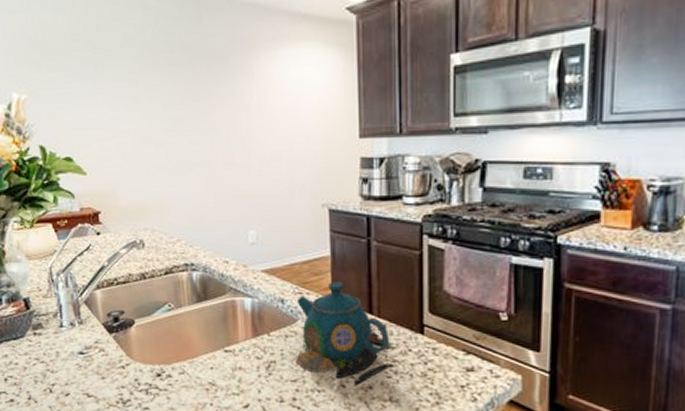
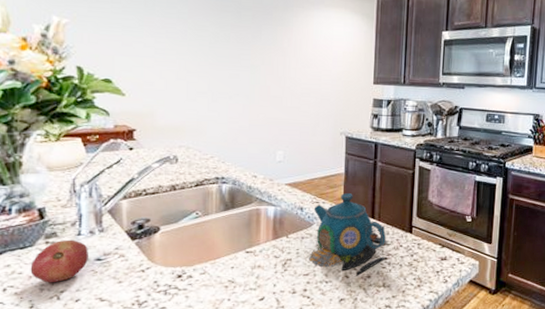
fruit: none [24,331,73,376] -> present [30,239,90,283]

